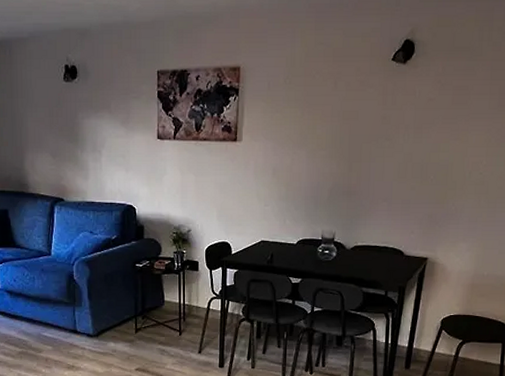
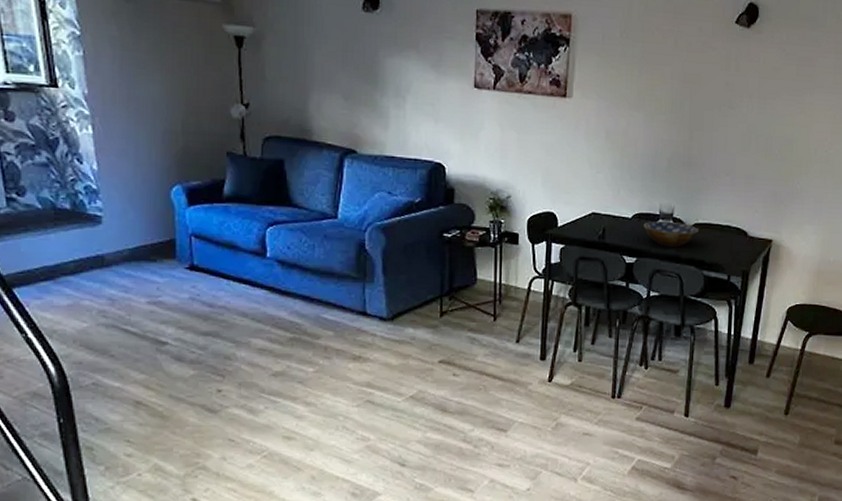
bowl: none [308,245,357,268] -> present [644,221,698,247]

